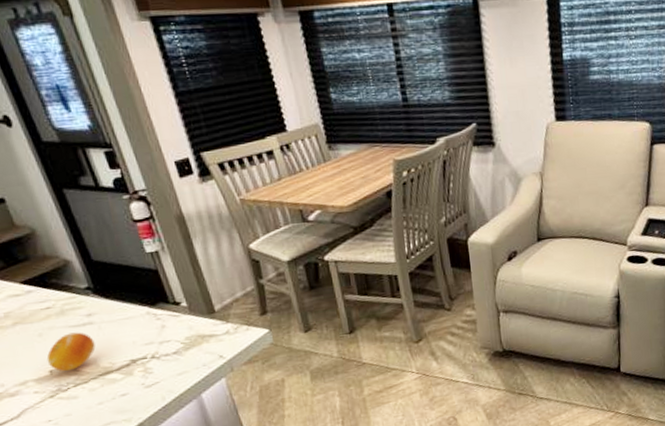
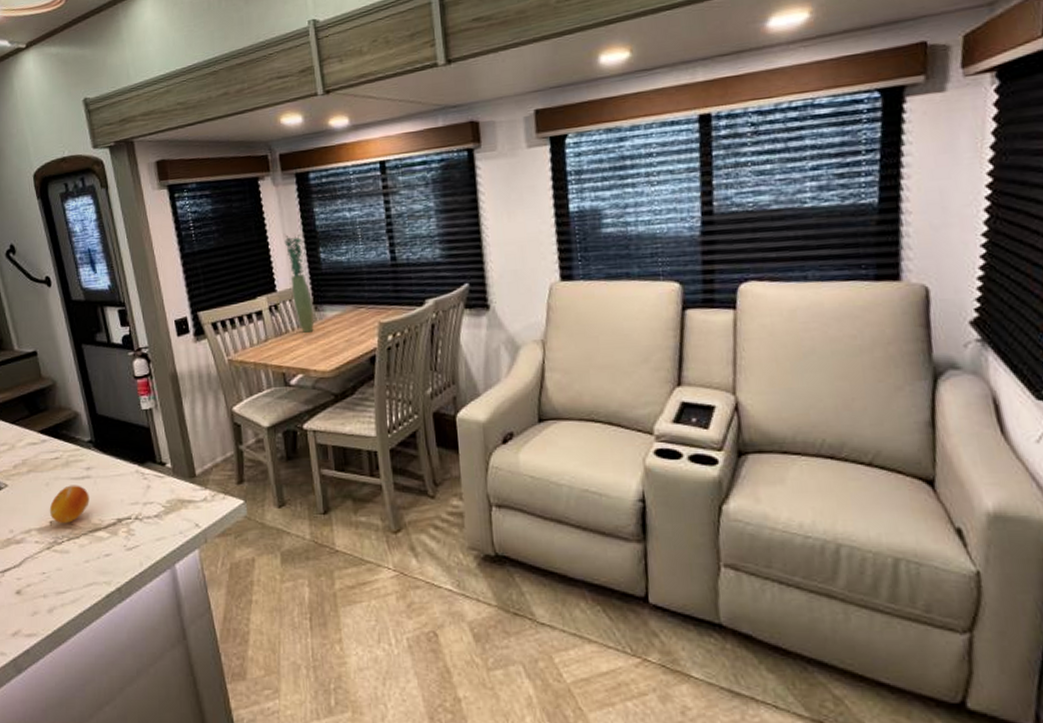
vase: none [291,74,329,171] -> present [284,234,314,333]

